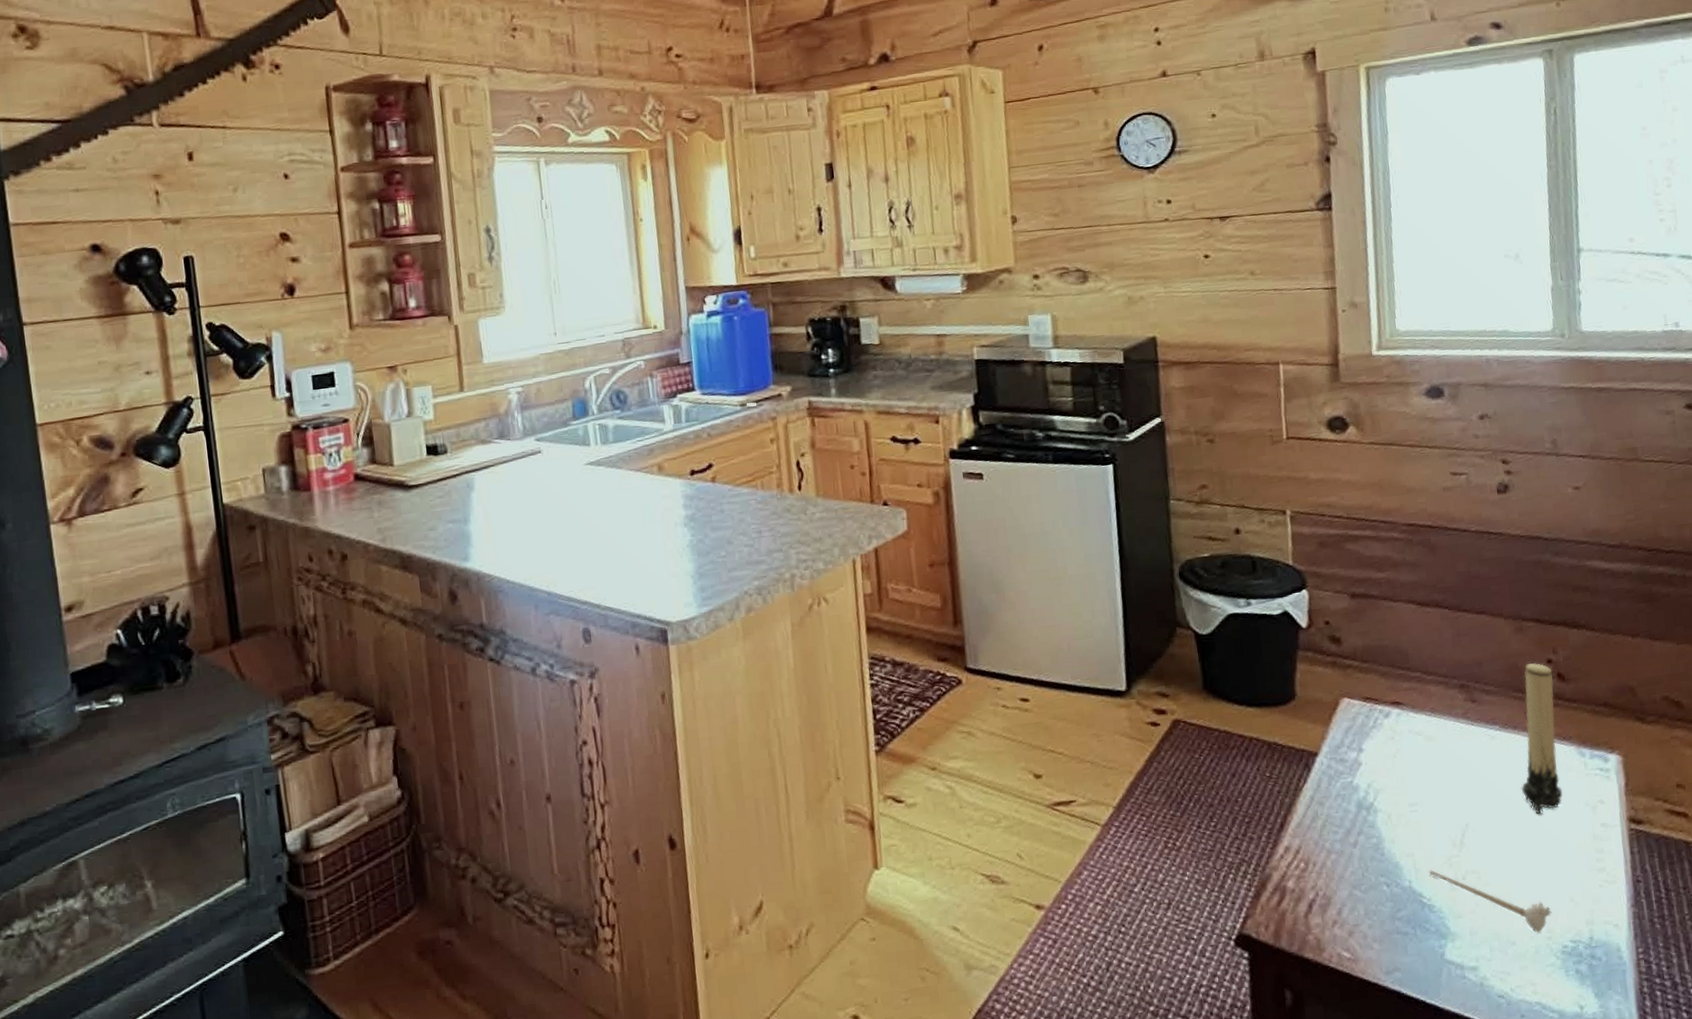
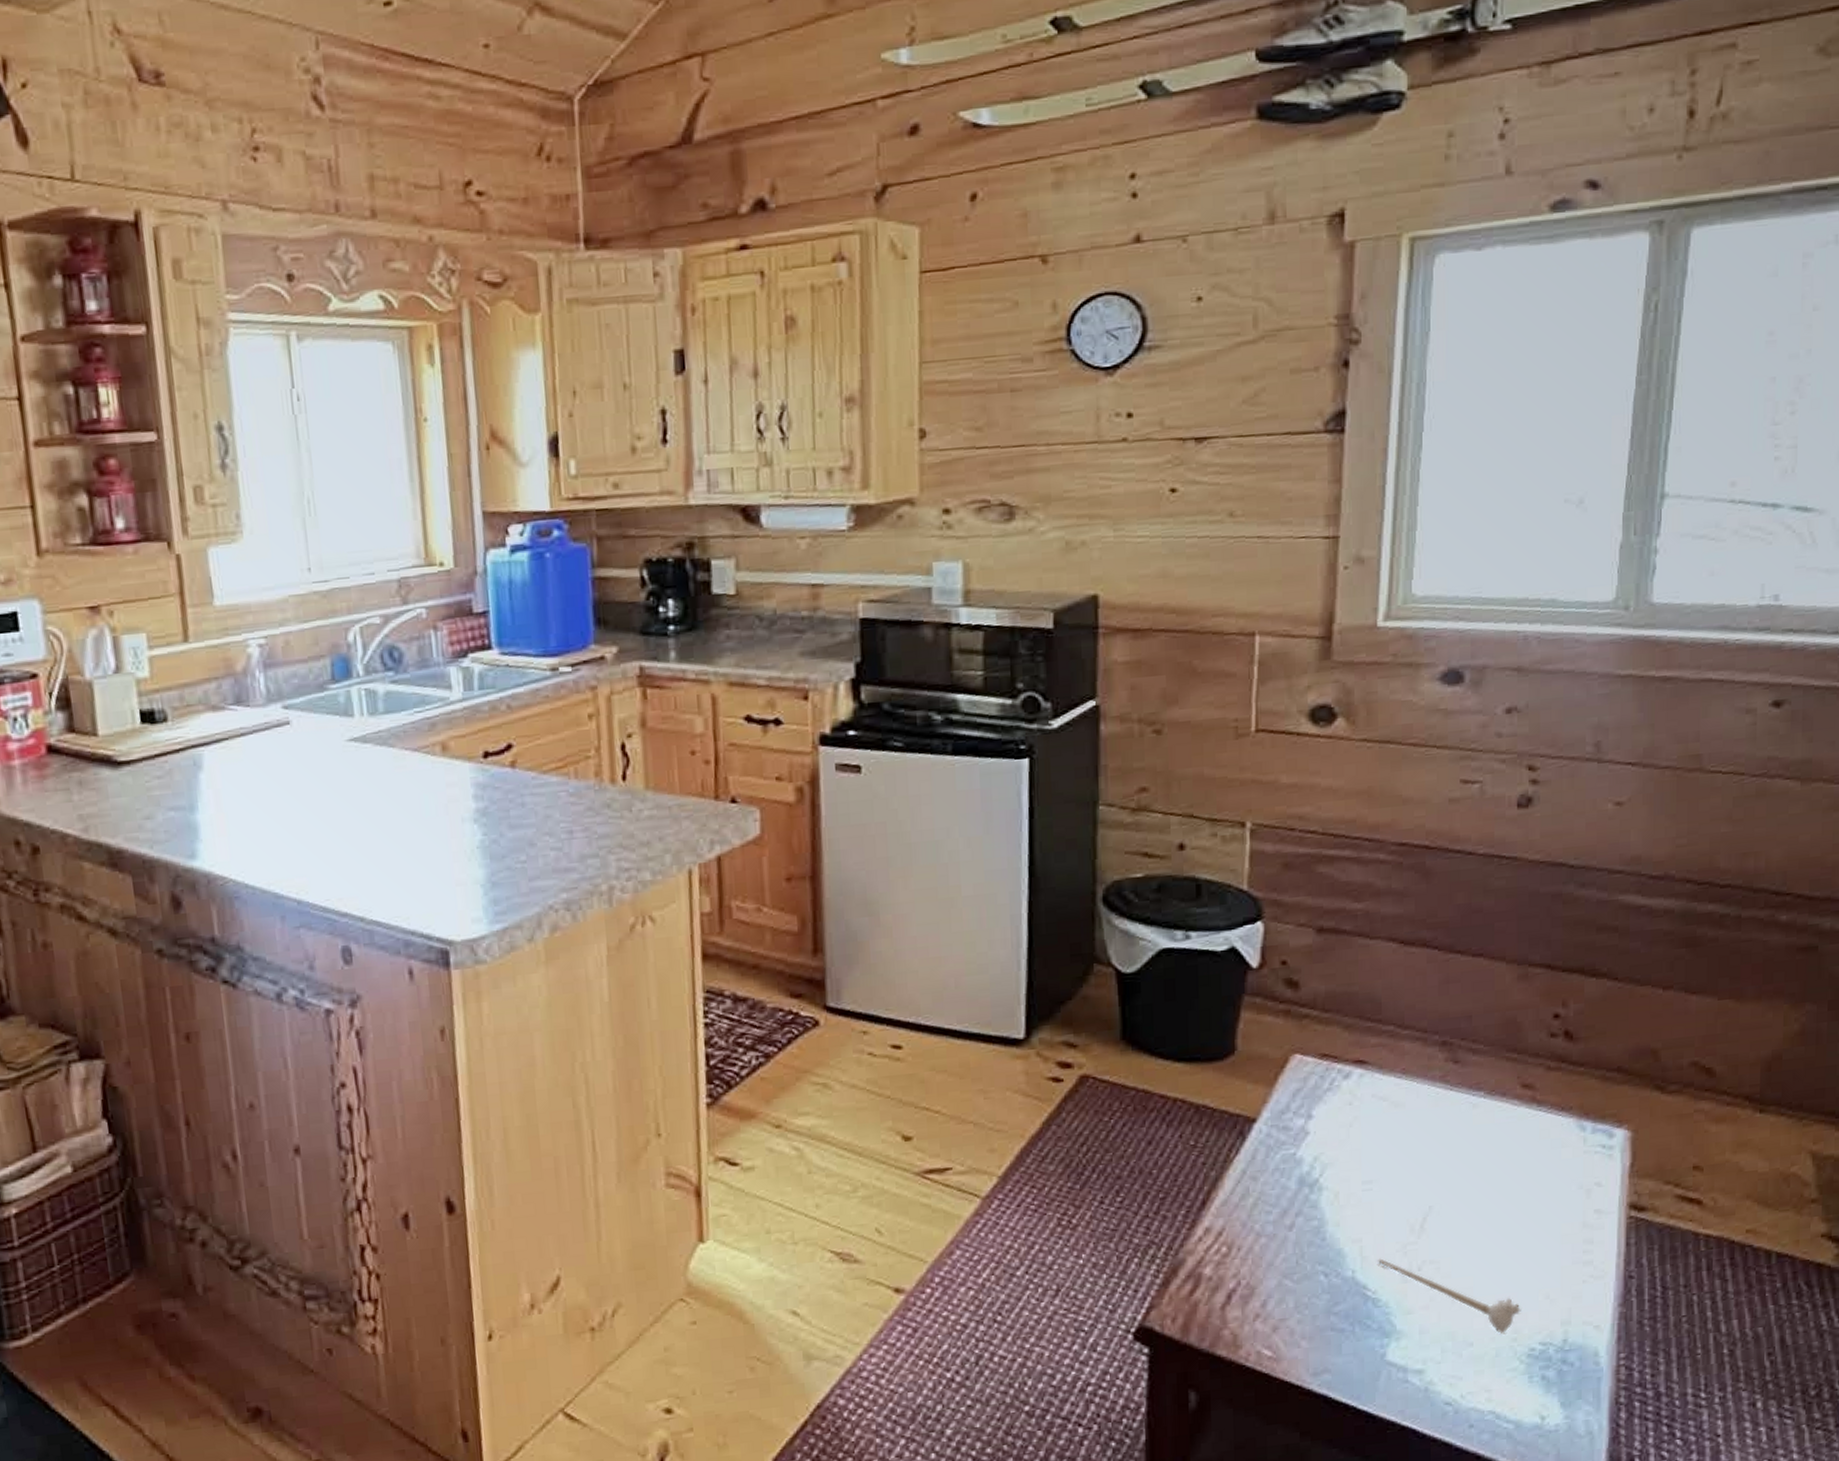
candle: present [1521,663,1563,815] -> none [1502,1018,1559,1197]

